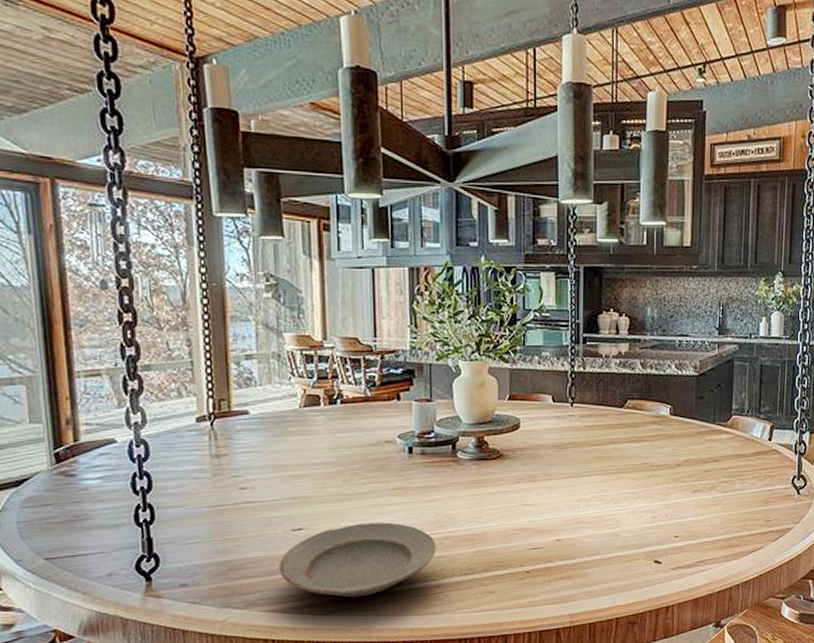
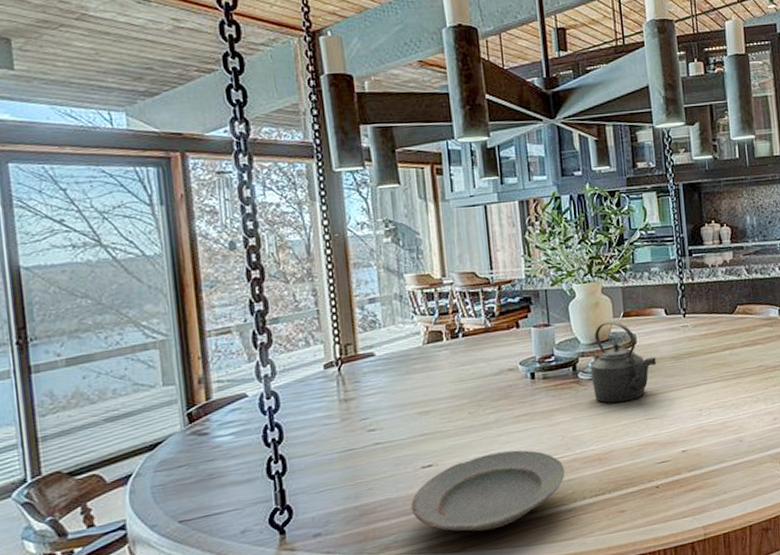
kettle: none [470,402,539,486] -> present [590,321,657,403]

